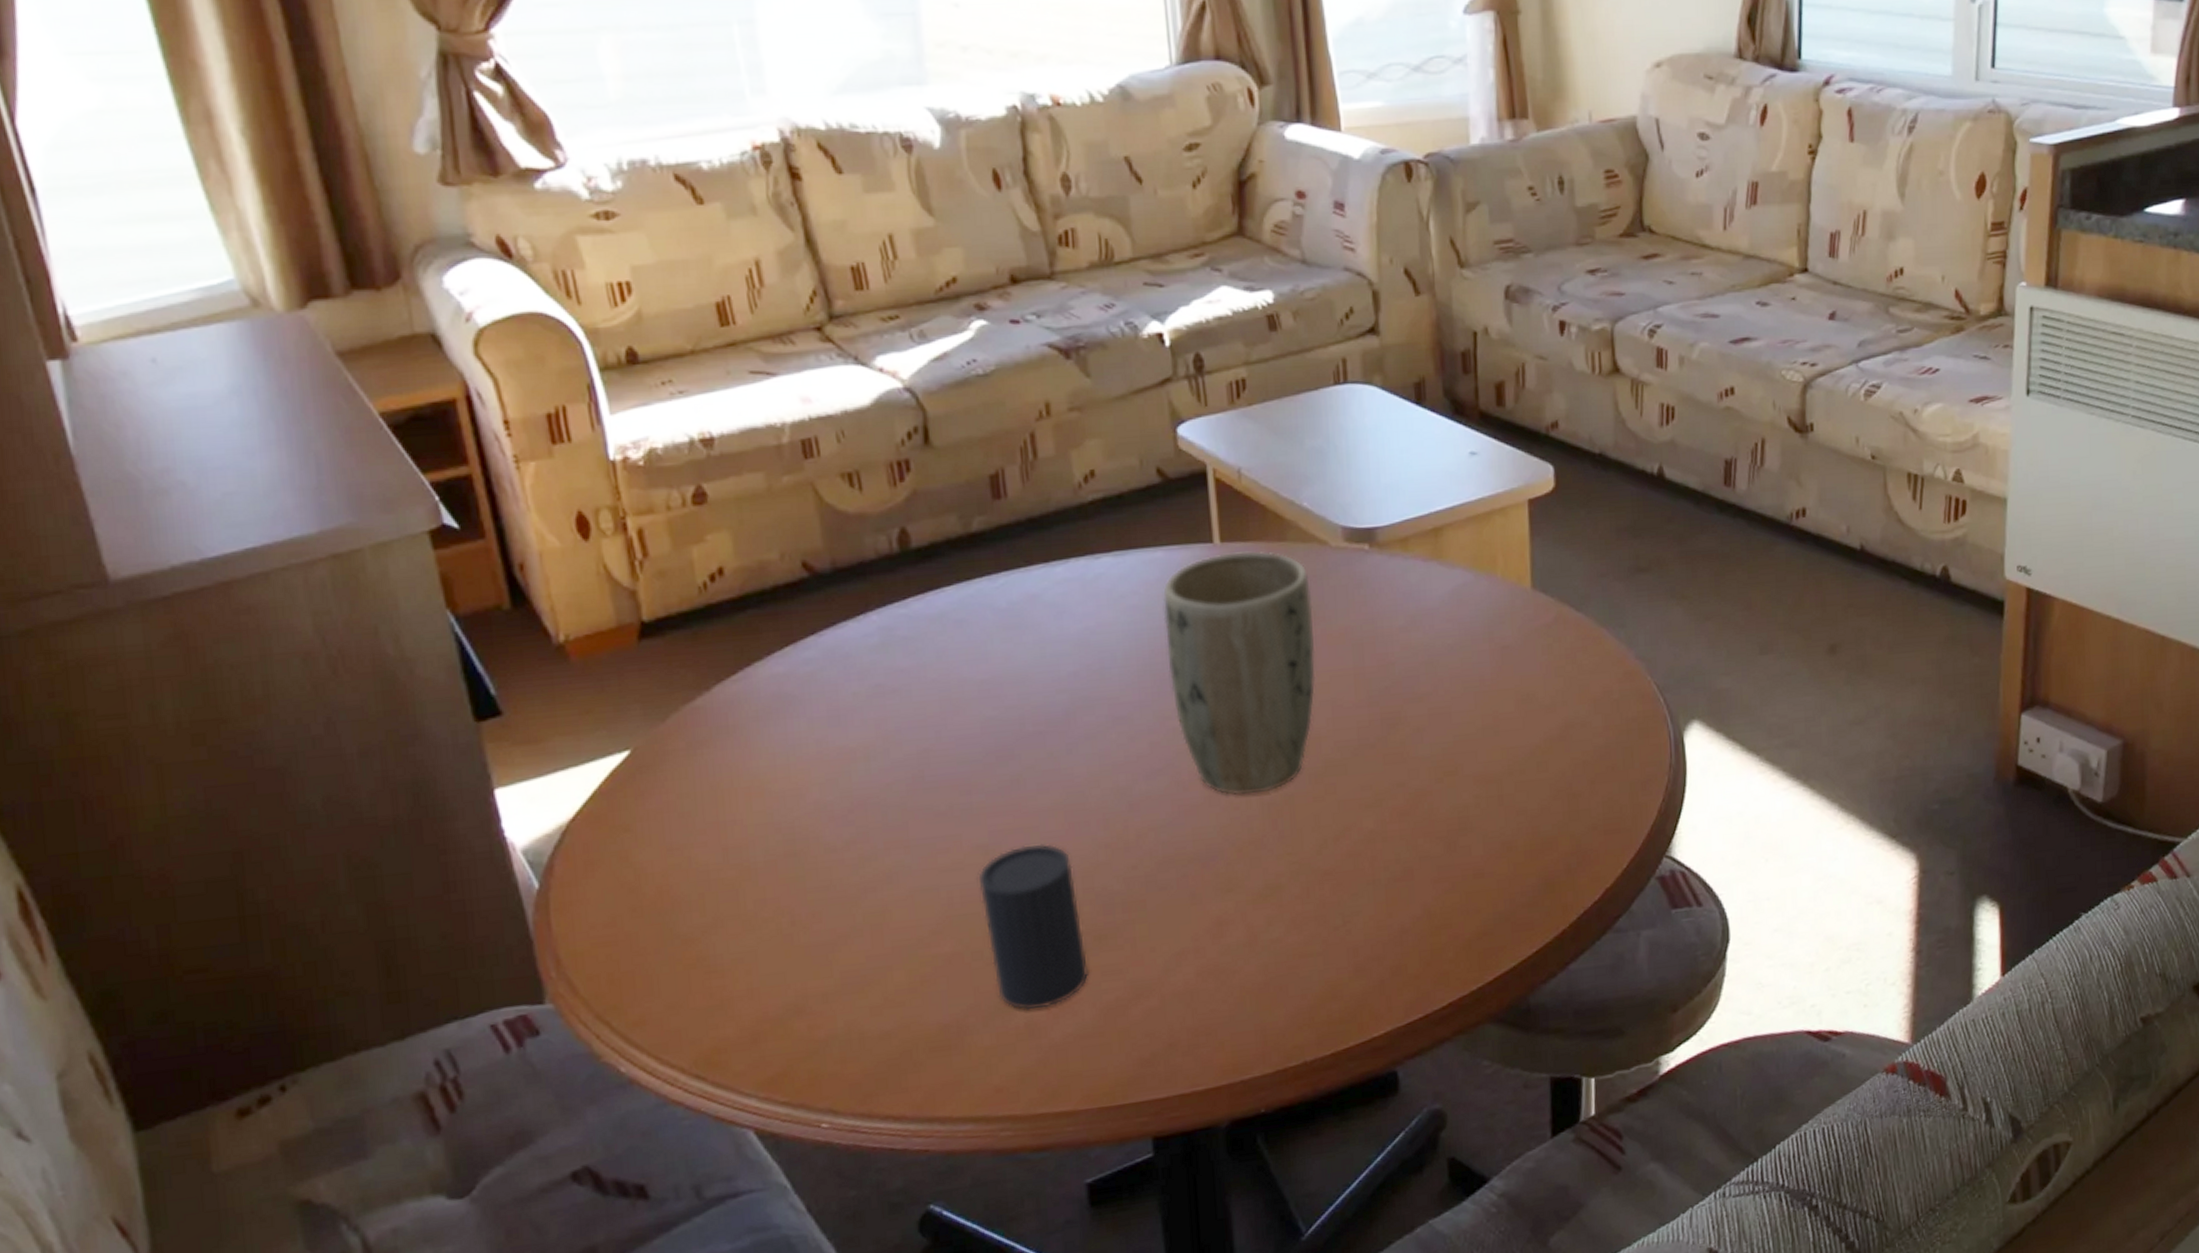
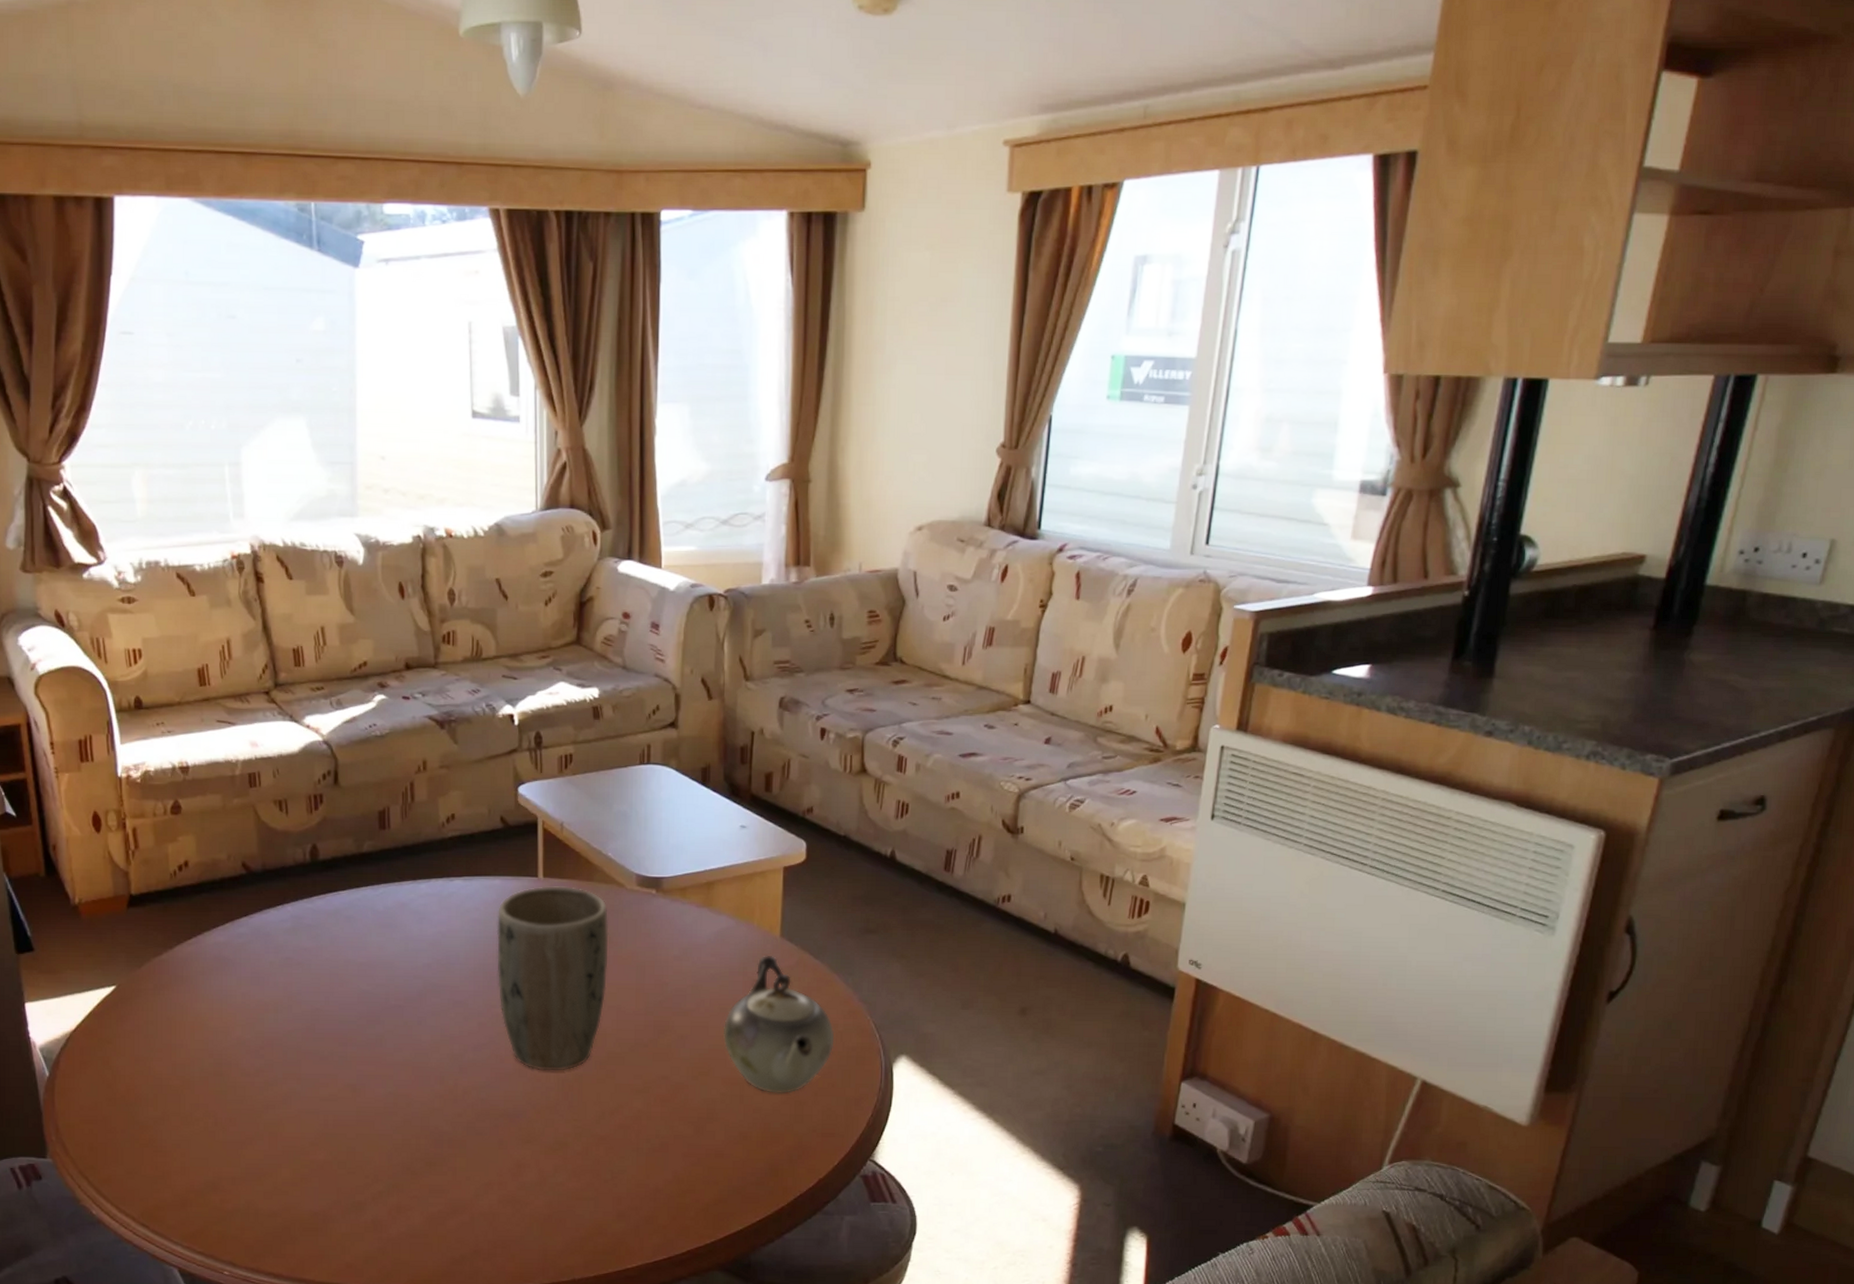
cup: present [978,843,1090,1010] -> none [347,1088,421,1211]
teapot: none [1469,612,1609,788] -> present [722,955,835,1094]

